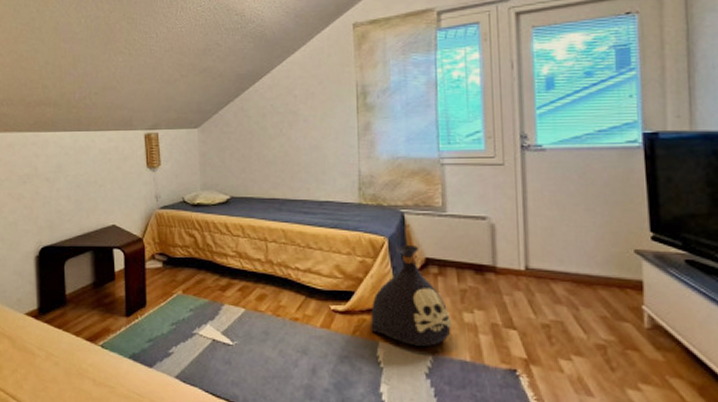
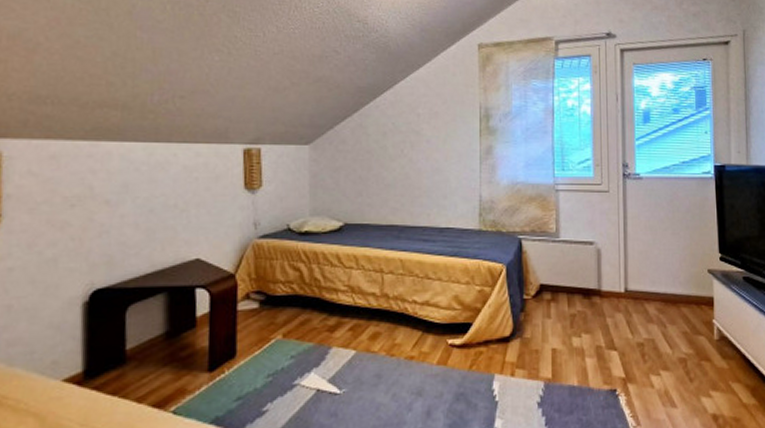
bag: present [369,245,453,347] -> none [486,272,563,376]

